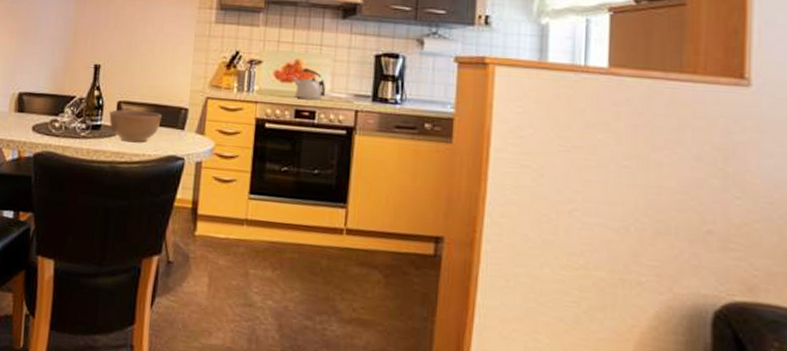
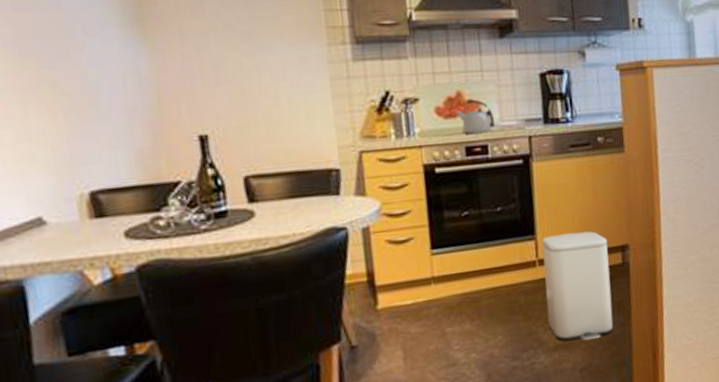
bowl: present [109,109,162,143] -> none [235,181,308,225]
pedal bin: none [346,208,420,326] -> present [542,231,614,342]

